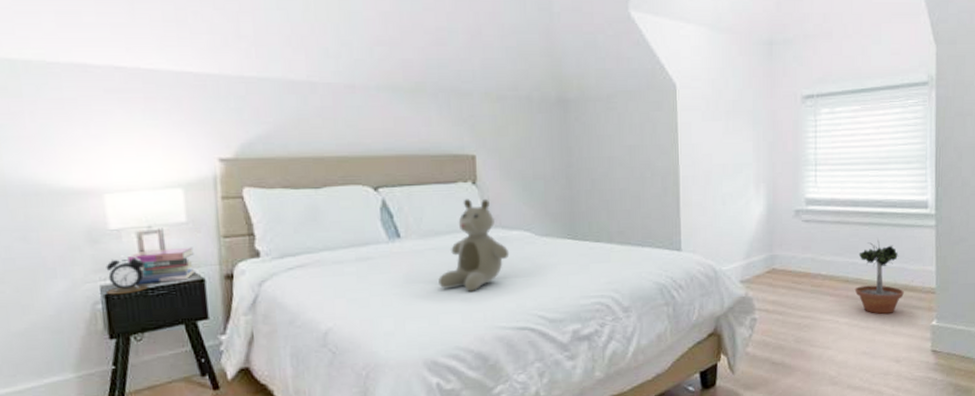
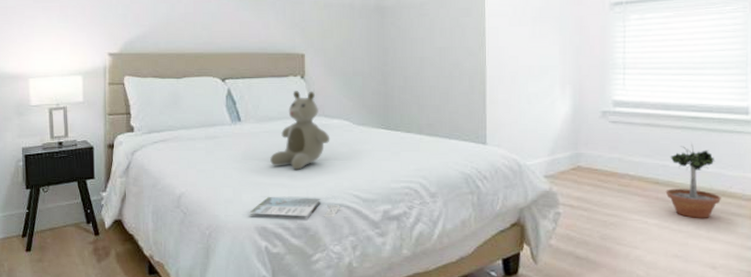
alarm clock: present [105,255,148,295] -> none [25,126,54,156]
books: present [127,247,194,285] -> none [41,121,87,149]
magazine: none [415,322,526,351] -> present [249,196,343,219]

